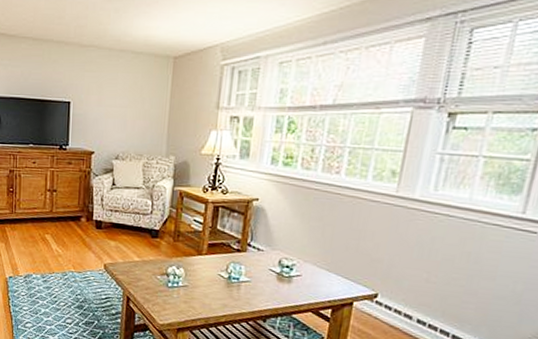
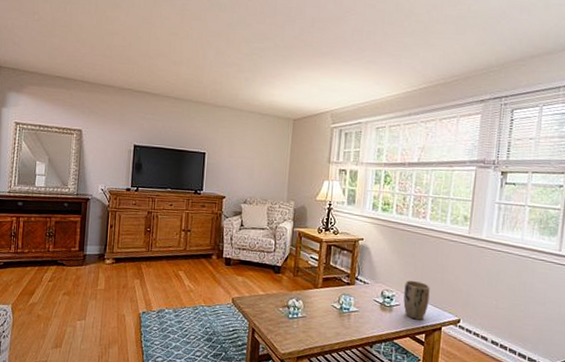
plant pot: none [306,247,341,294] -> present [403,280,430,320]

